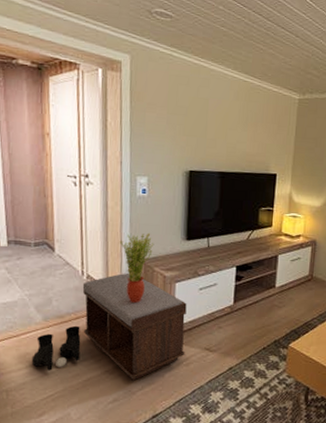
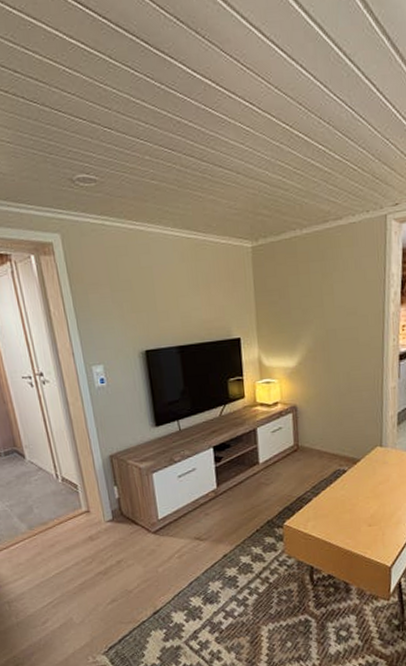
boots: present [31,325,81,371] -> none [25,530,72,579]
bench: present [82,273,187,381] -> none [59,469,176,579]
potted plant: present [119,233,154,304] -> none [87,424,123,501]

